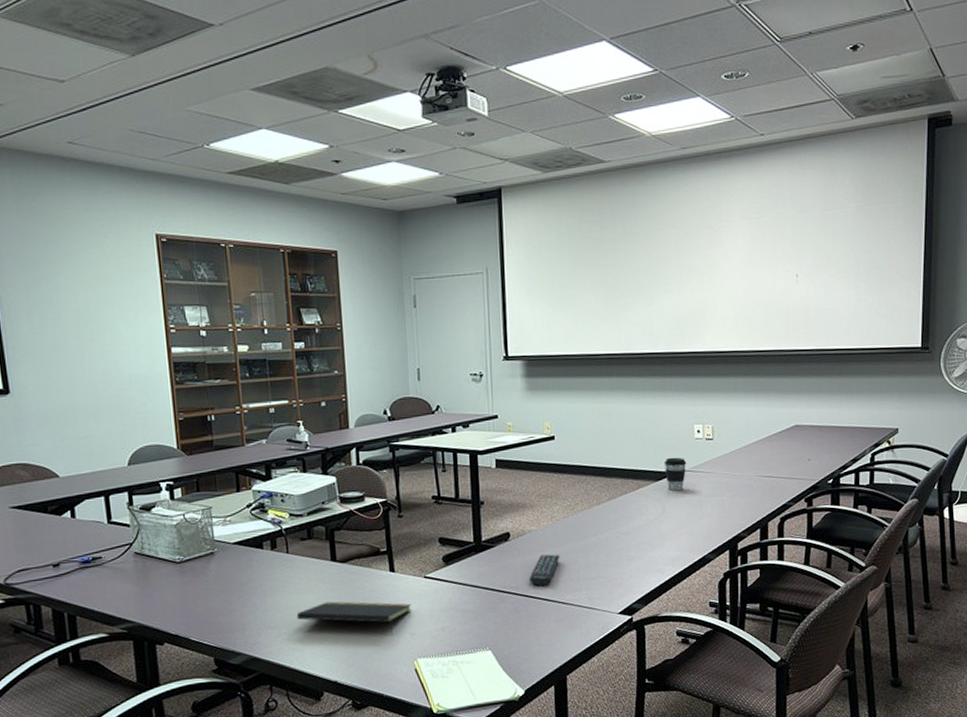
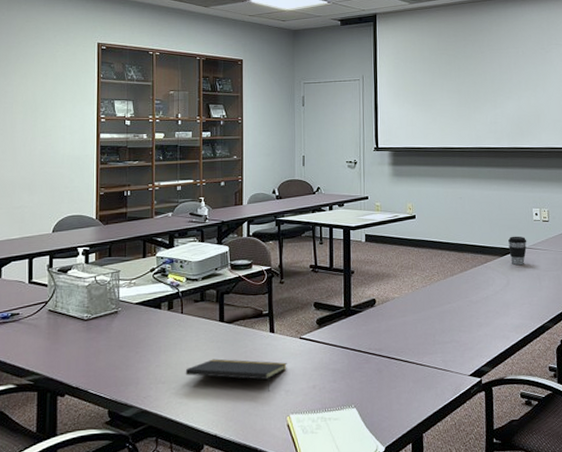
remote control: present [529,554,560,587] -> none [391,319,419,349]

